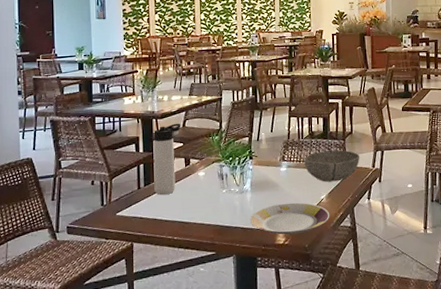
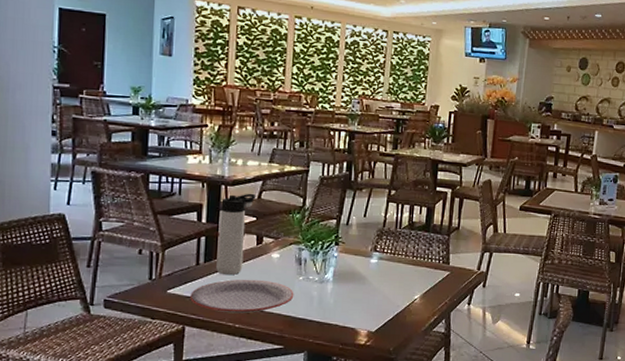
plate: none [135,196,220,228] -> present [190,279,294,314]
plate: present [250,202,330,235] -> none [328,299,423,335]
bowl: present [303,150,360,182] -> none [398,245,465,281]

